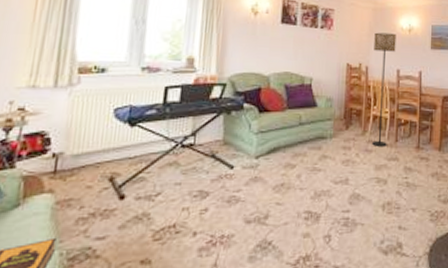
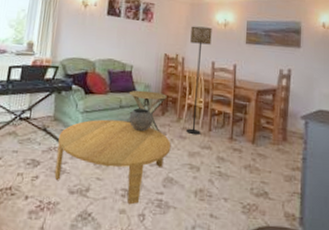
coffee table: none [227,139,357,227] -> present [54,119,171,205]
side table: none [309,104,351,148] -> present [129,90,167,132]
ceramic pot: none [310,123,337,148] -> present [129,107,154,131]

